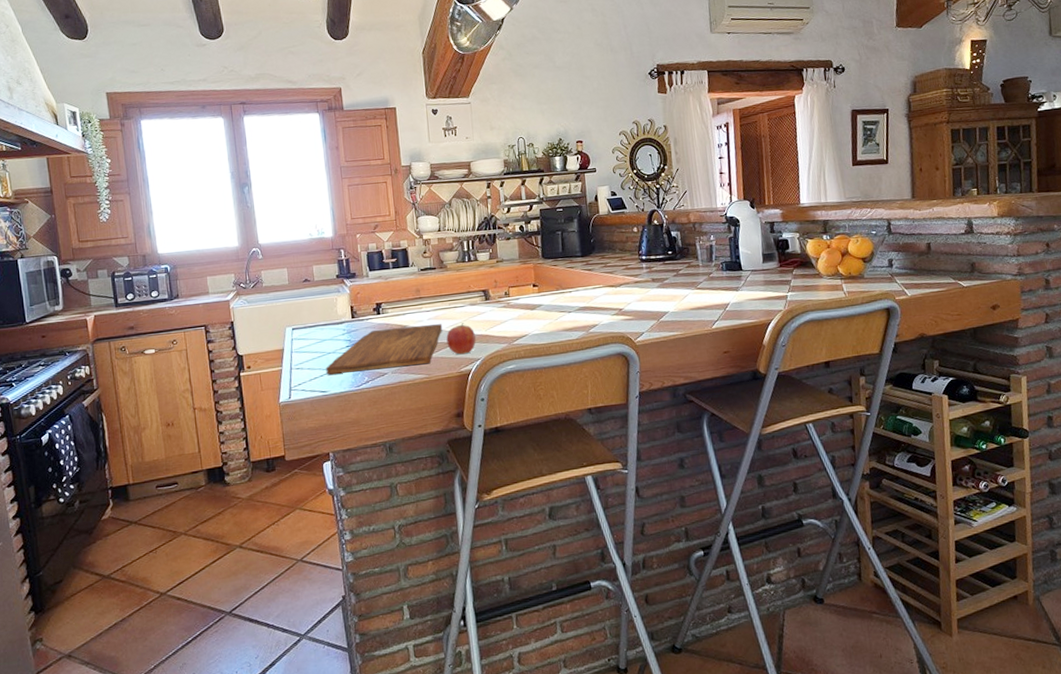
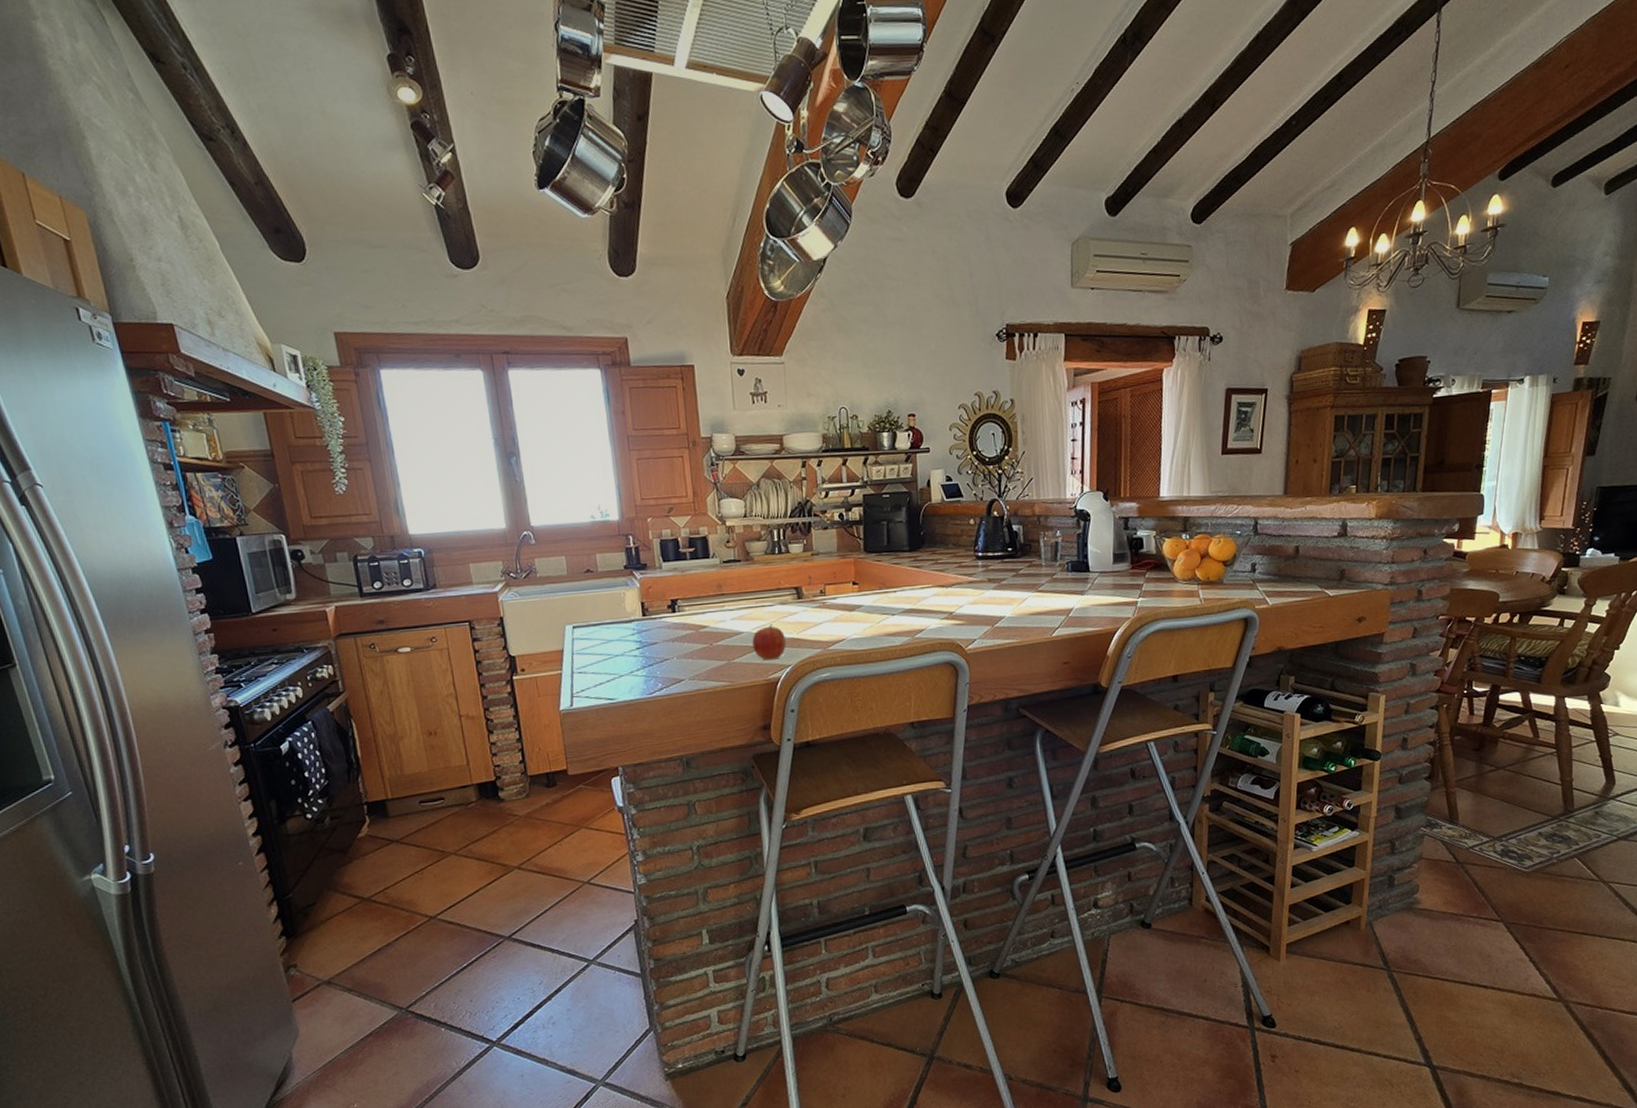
cutting board: present [326,324,443,375] -> none [613,625,748,680]

